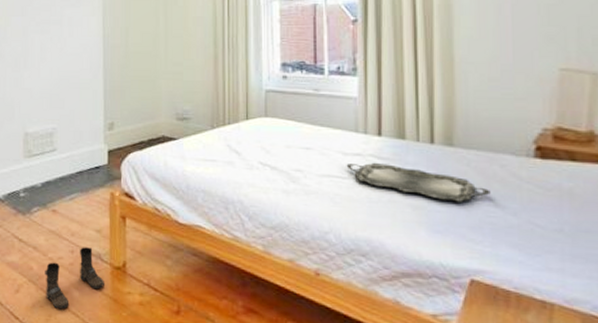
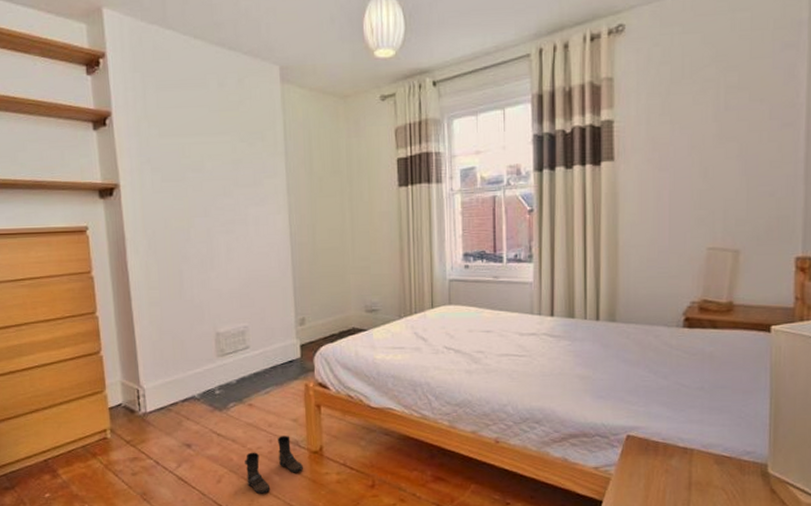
serving tray: present [346,162,491,202] -> none [522,340,646,370]

